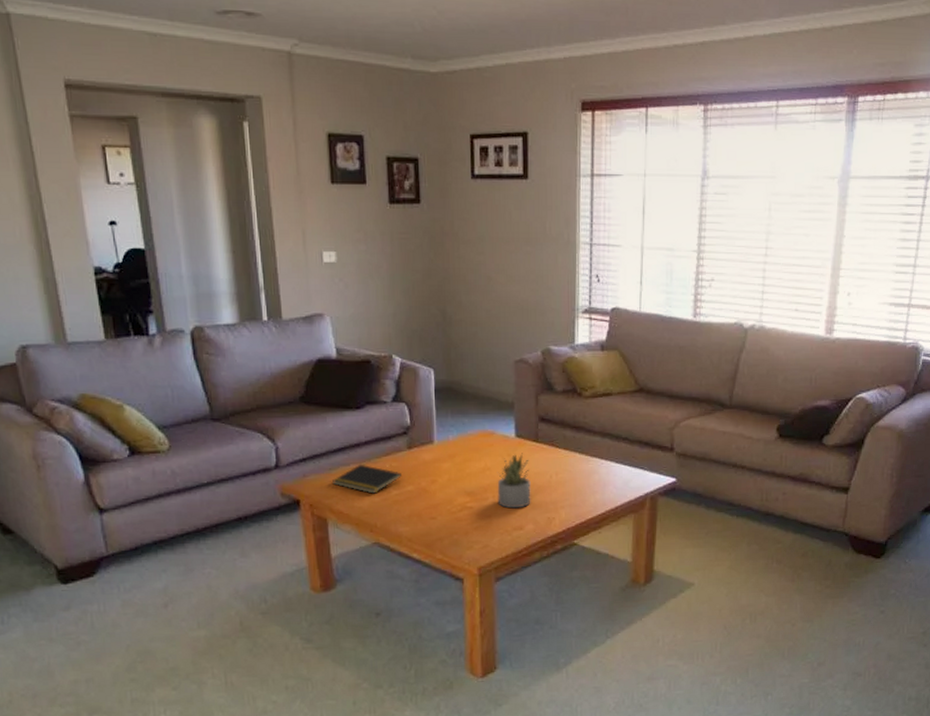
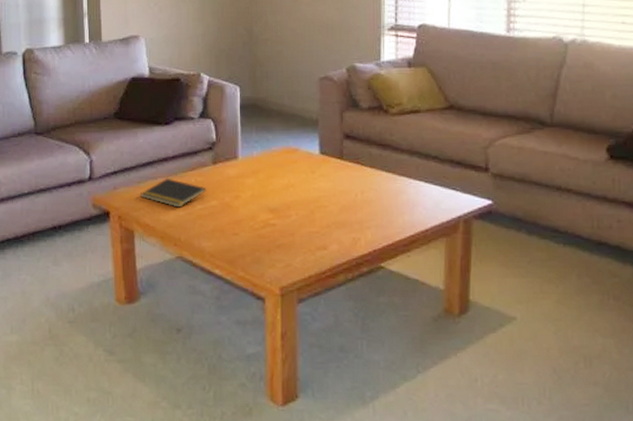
succulent plant: present [497,453,531,509] -> none [300,170,335,227]

